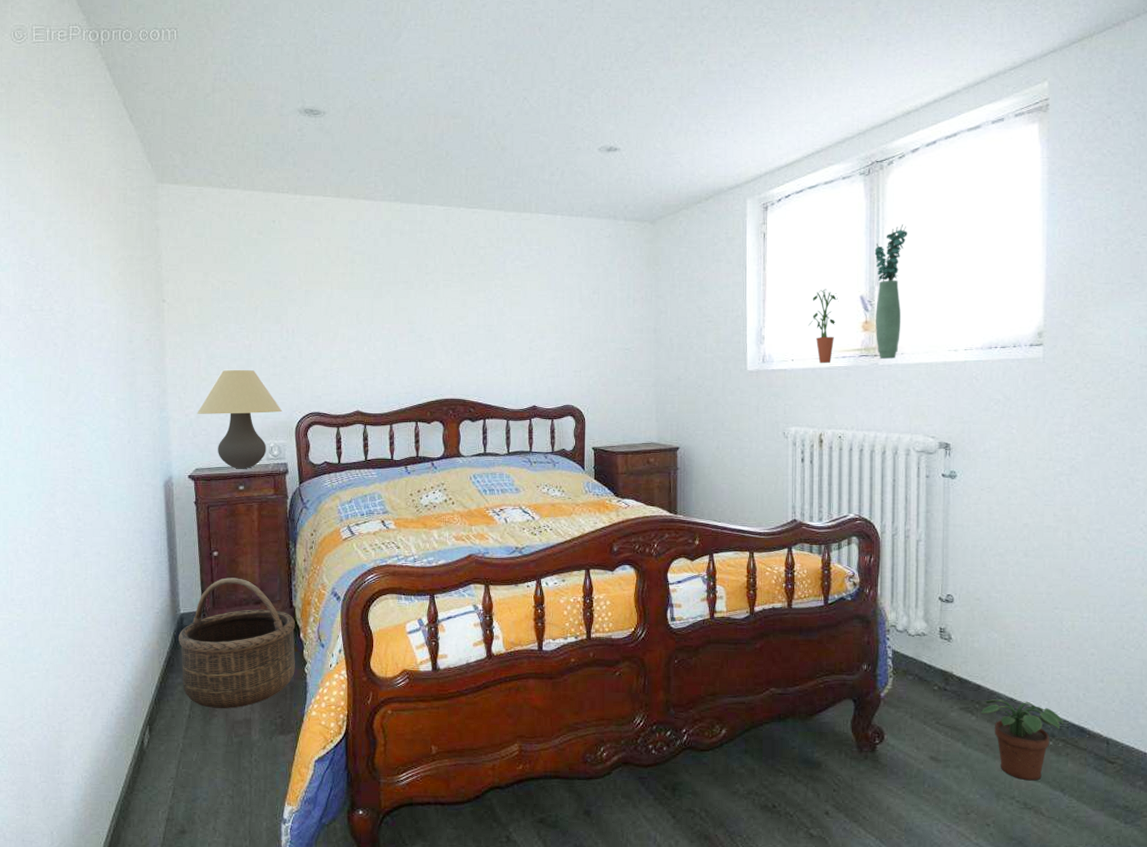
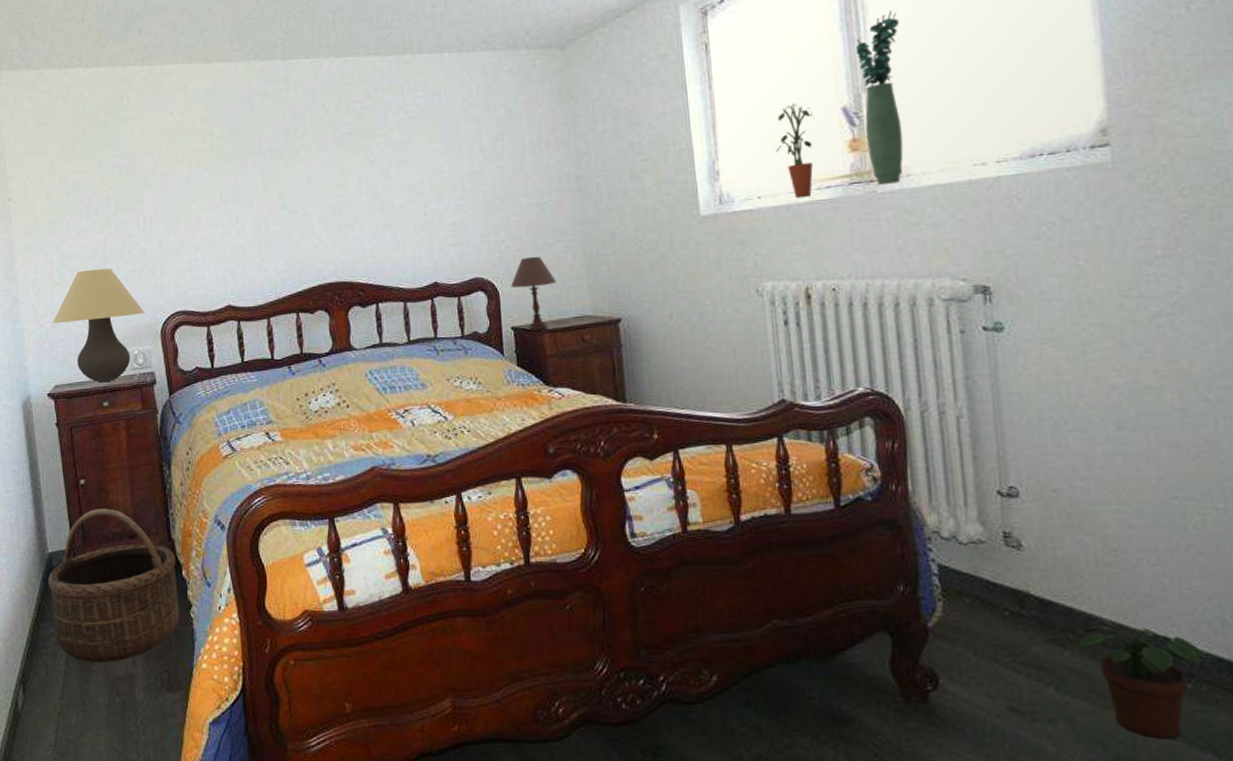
table lamp: none [595,391,631,453] -> present [511,256,556,332]

